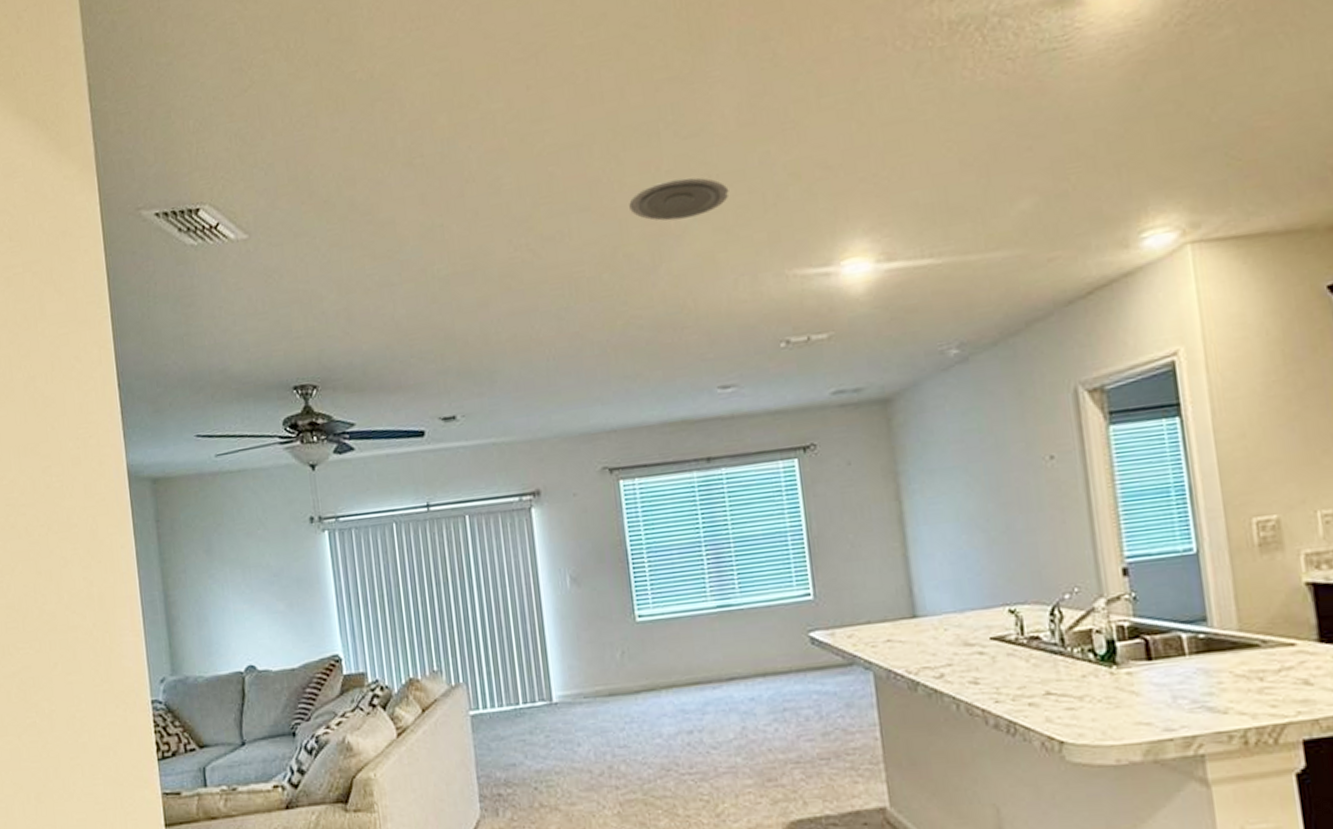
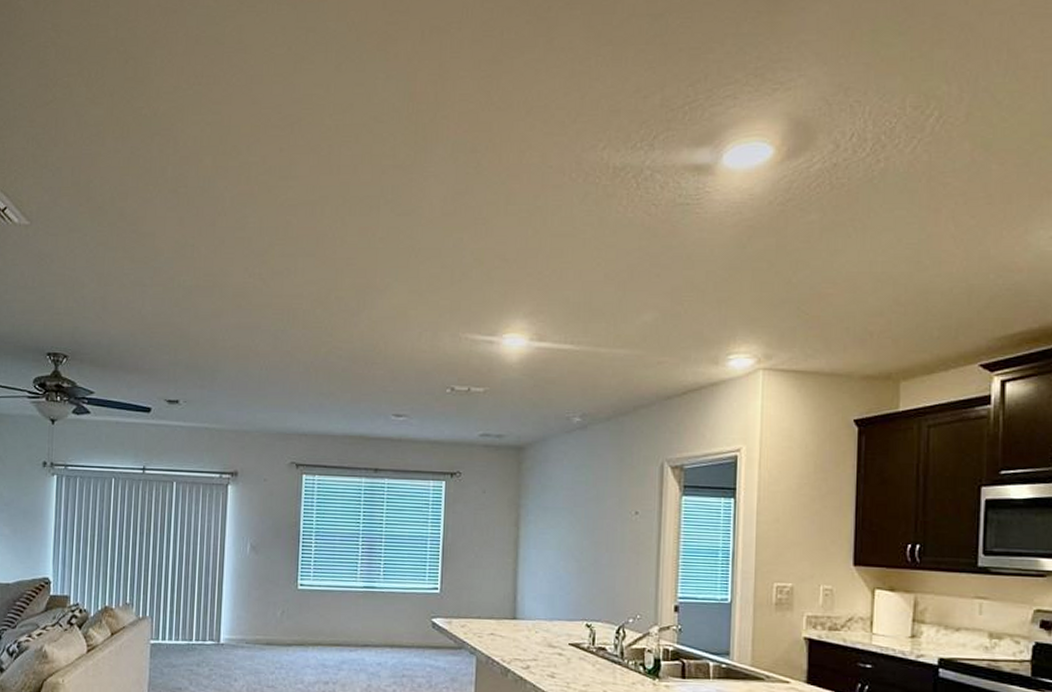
recessed light: present [629,177,729,221] -> none [346,246,426,278]

